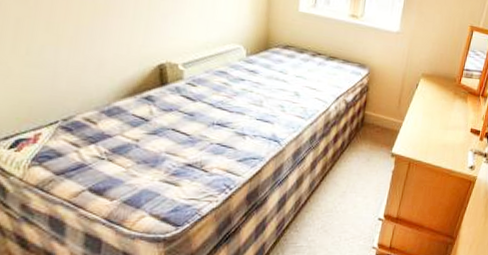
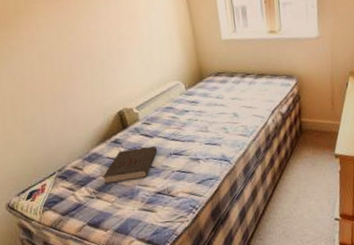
book: none [122,110,199,146] -> present [103,145,158,185]

